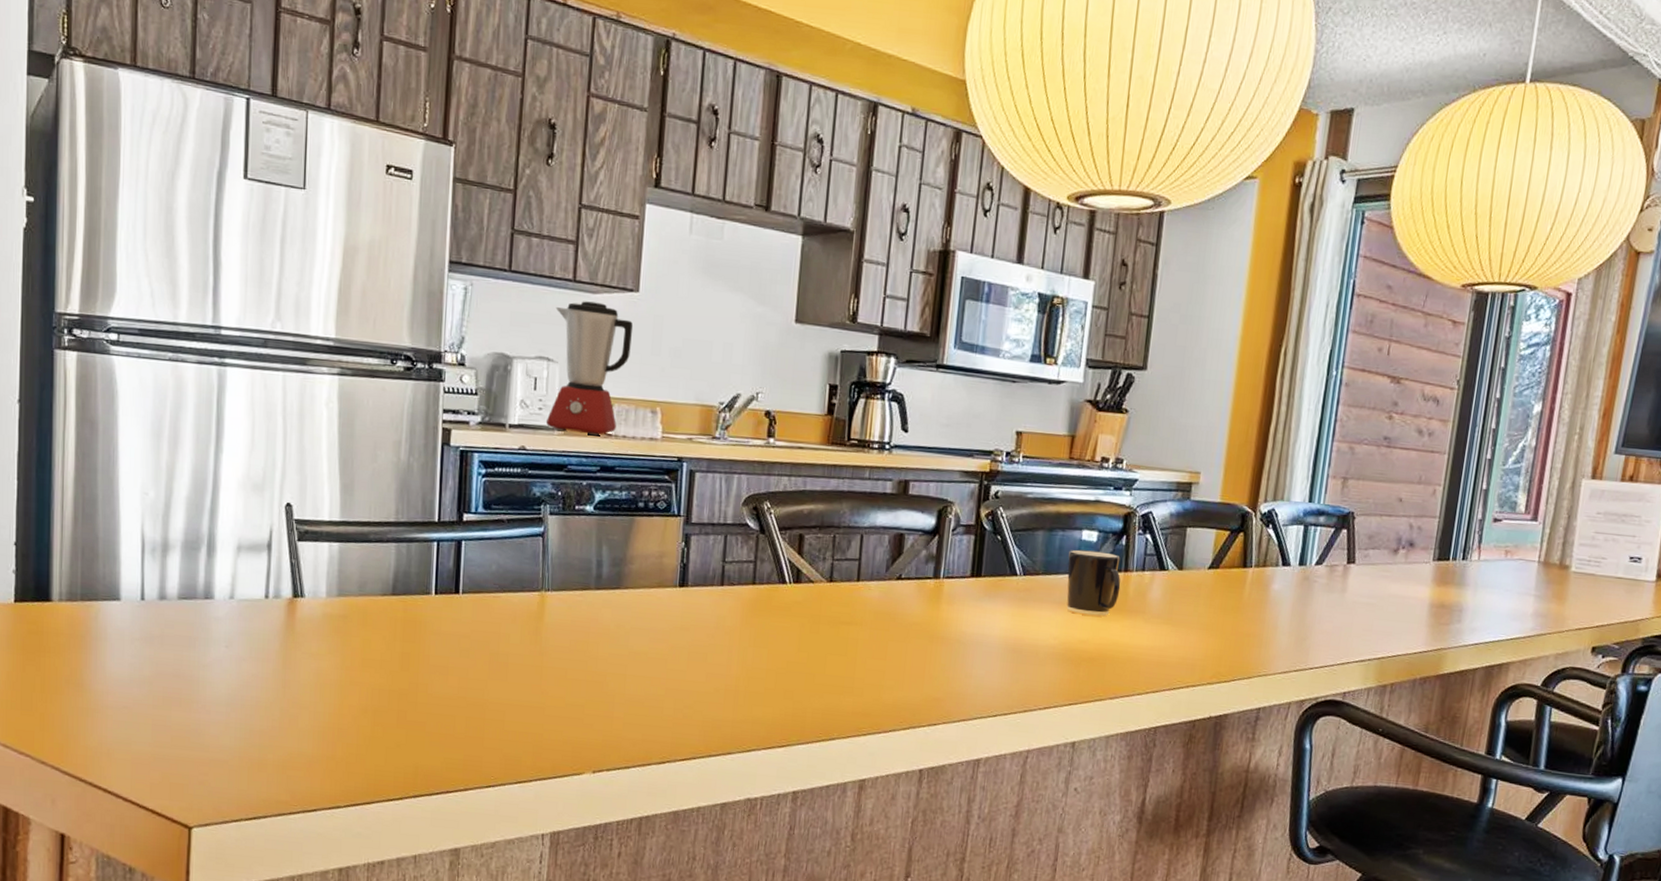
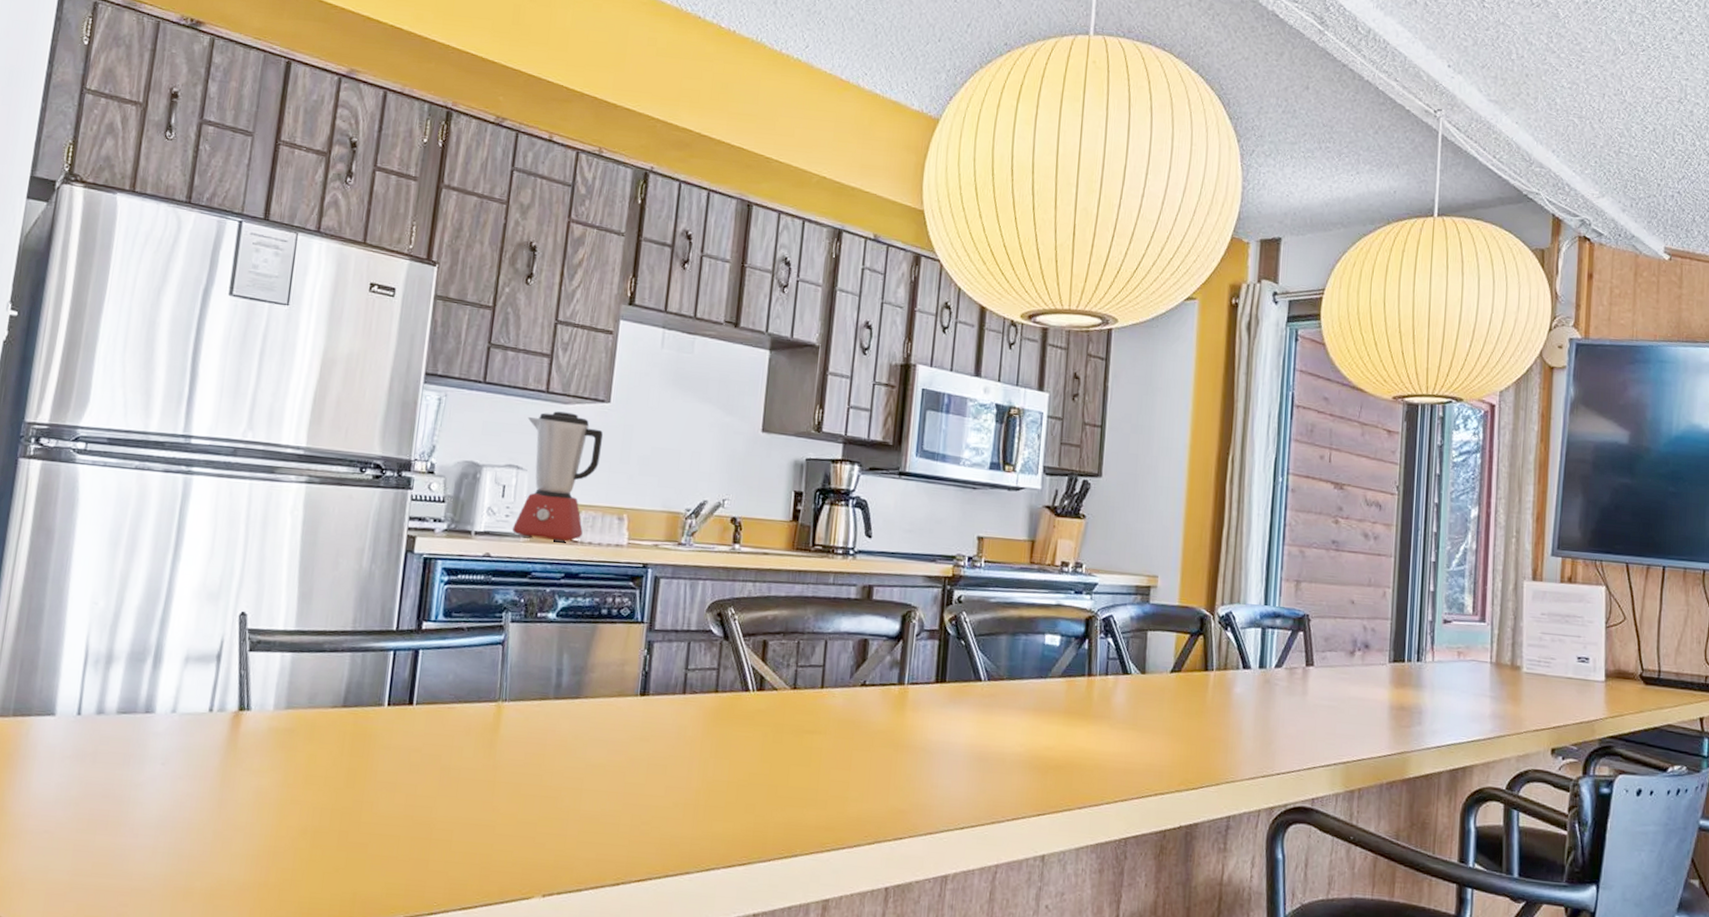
mug: present [1066,549,1121,617] -> none [1031,654,1085,723]

